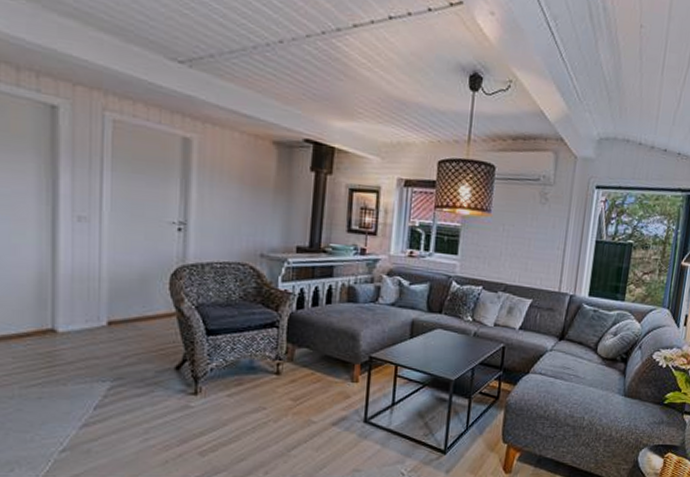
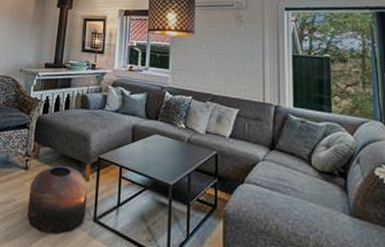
pouf: none [282,367,357,439] -> present [27,165,88,235]

